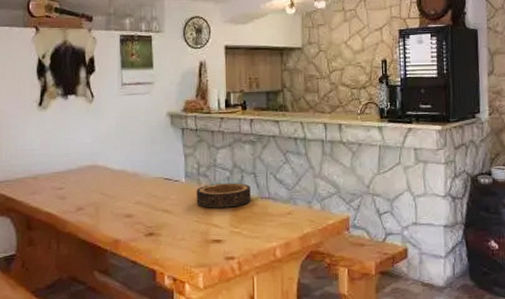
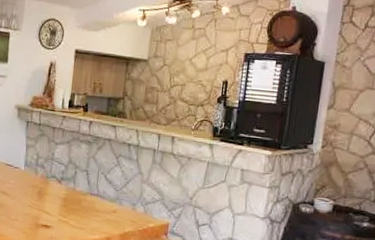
wooden bowl: present [196,182,251,208] -> none [31,175,82,199]

